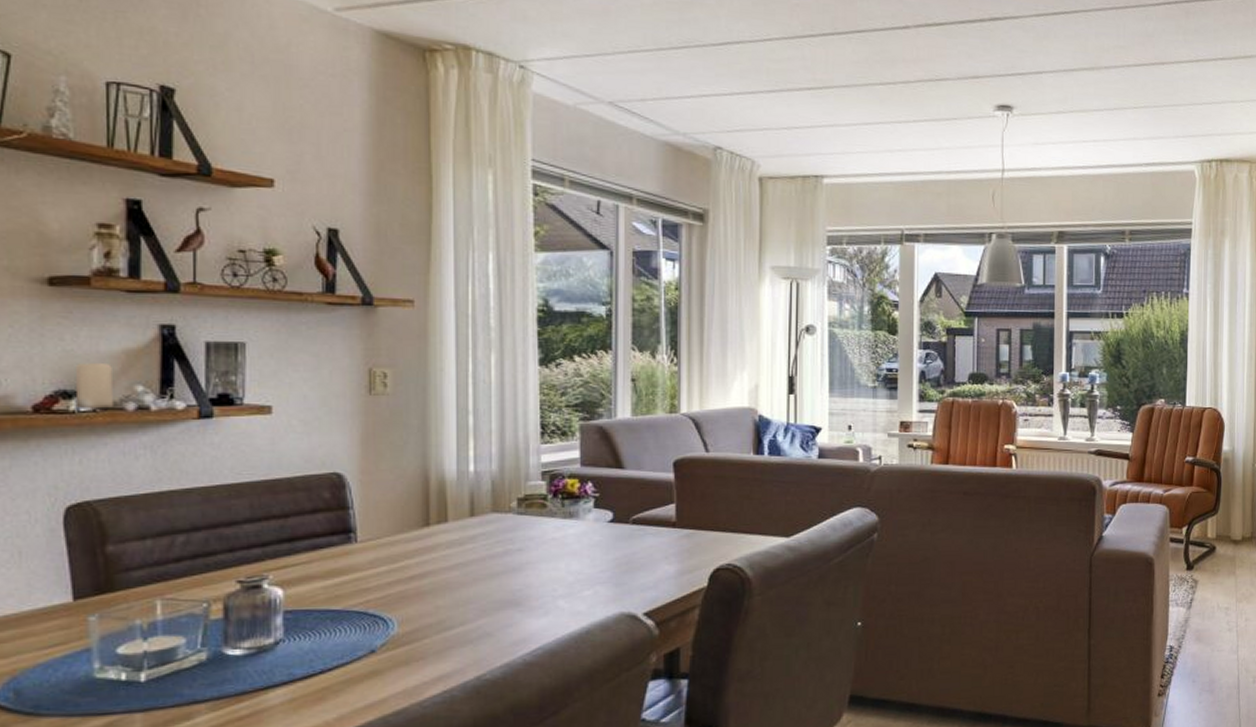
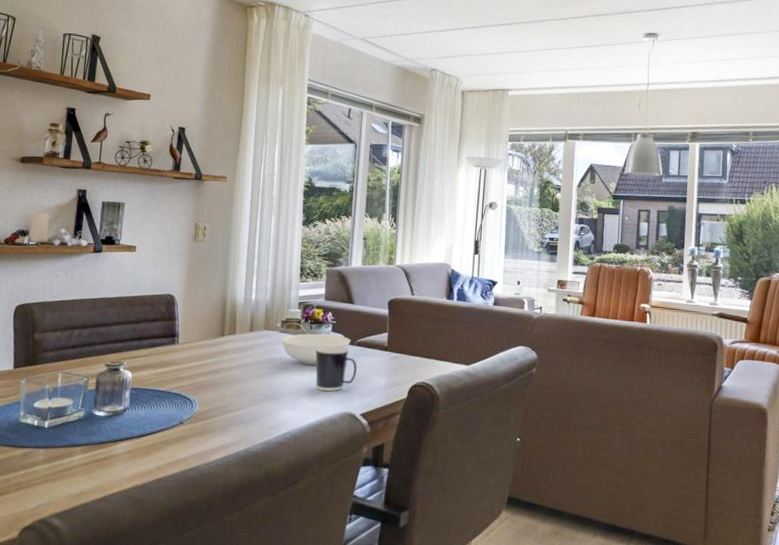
bowl: none [519,511,623,556] -> present [281,333,351,366]
mug: none [572,528,634,588] -> present [315,347,357,392]

